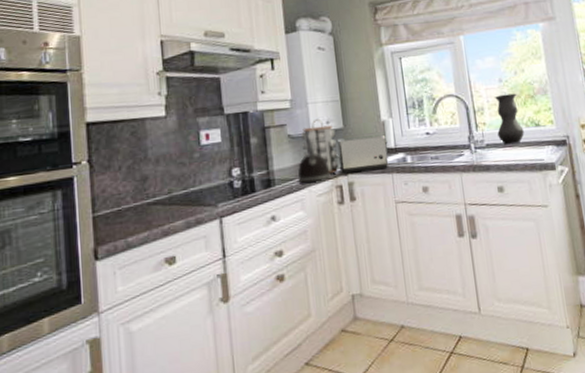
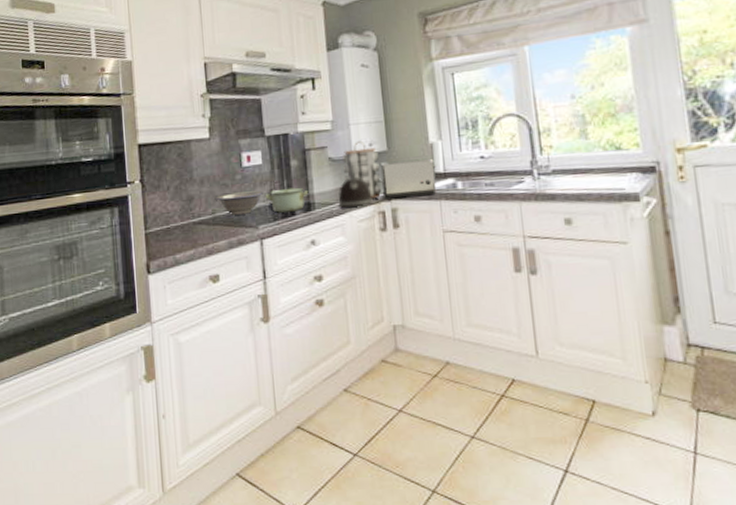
bowl: none [171,168,222,194] -> present [214,190,263,215]
cooking pot: none [224,164,269,190] -> present [265,187,309,213]
vase: present [494,93,524,145] -> none [564,111,601,172]

